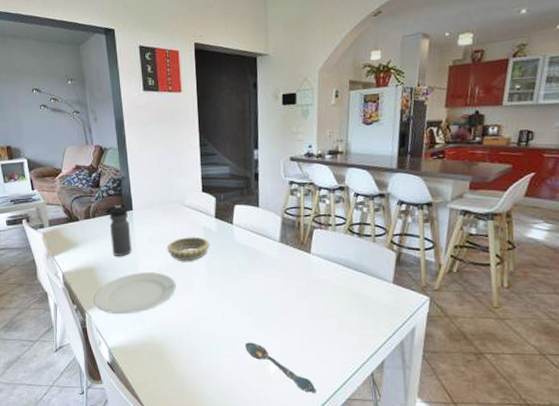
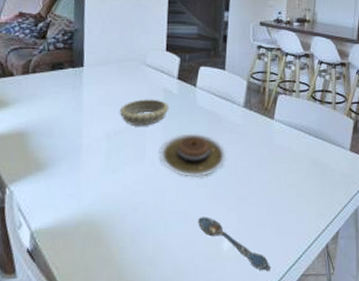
plate: present [94,272,176,314] -> none [19,138,125,189]
water bottle: present [109,205,133,256] -> none [51,61,78,119]
plate: none [206,267,266,307] -> present [161,133,226,177]

